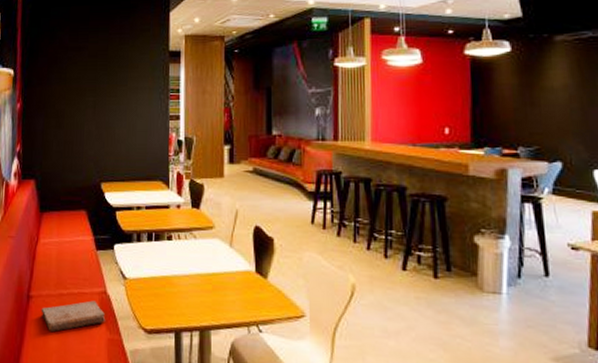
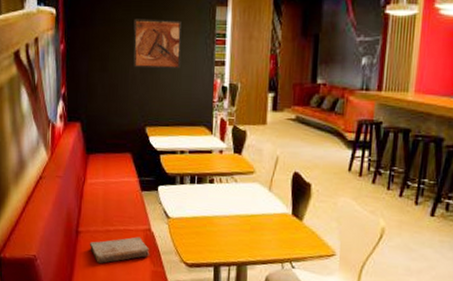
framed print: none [89,77,136,124] -> present [133,18,181,69]

